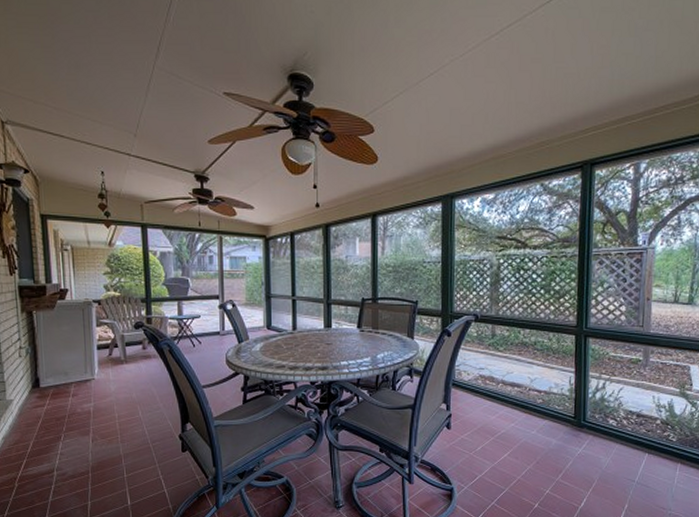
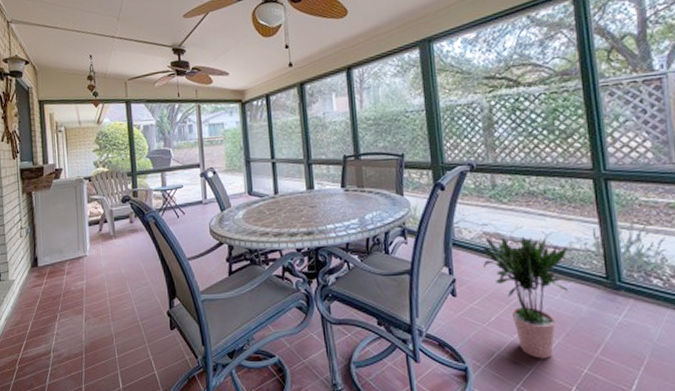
potted plant: none [477,379,548,482] -> present [482,235,569,359]

